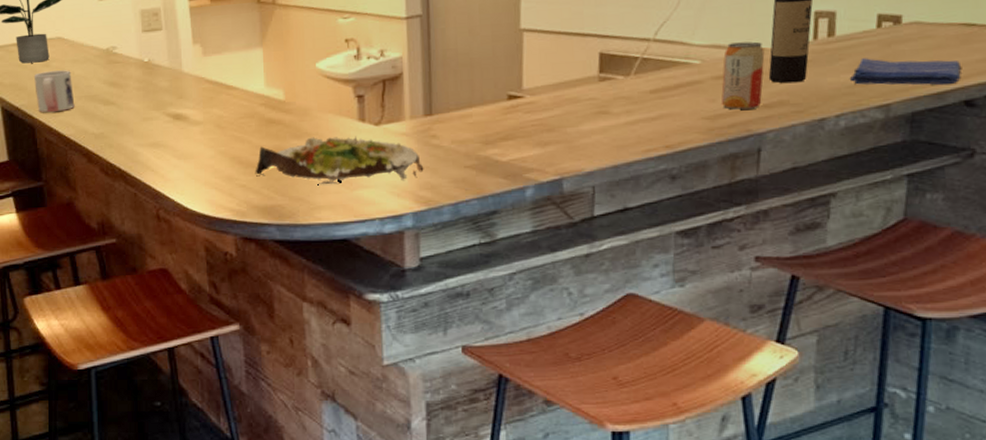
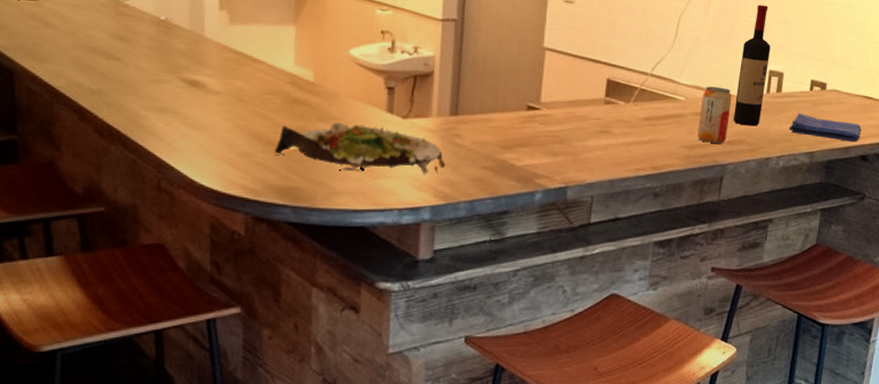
mug: present [34,70,75,112] -> none [19,11,70,59]

